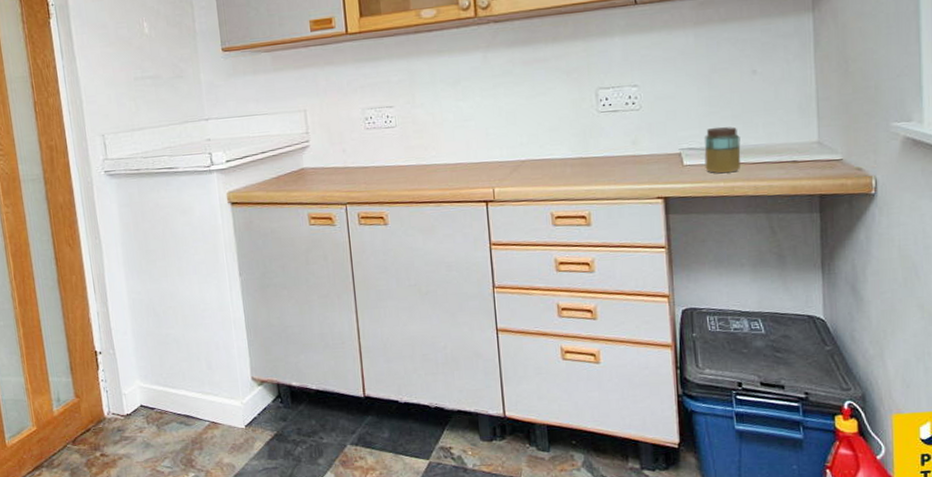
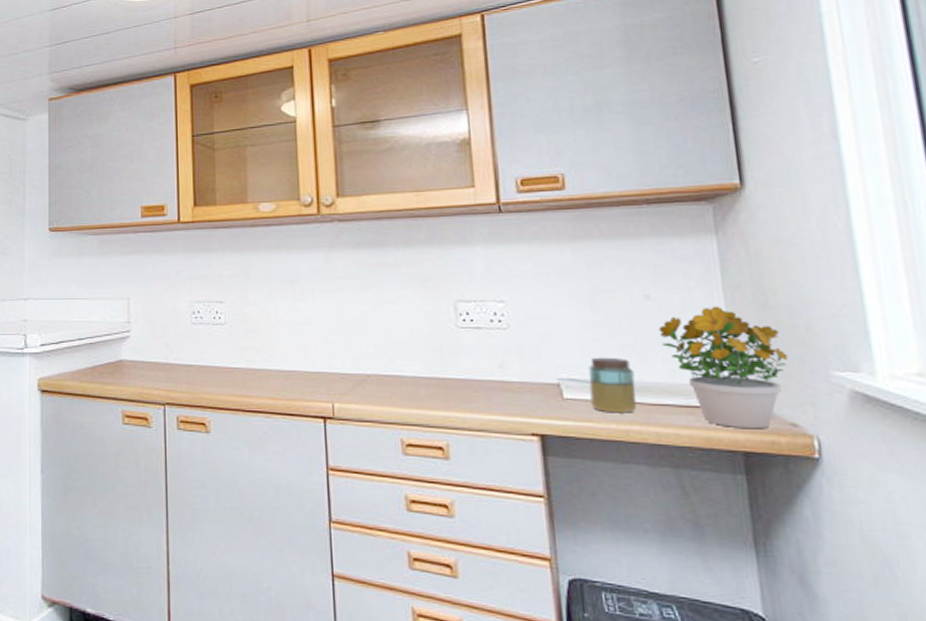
flowerpot: none [762,75,860,176] -> present [659,306,788,430]

